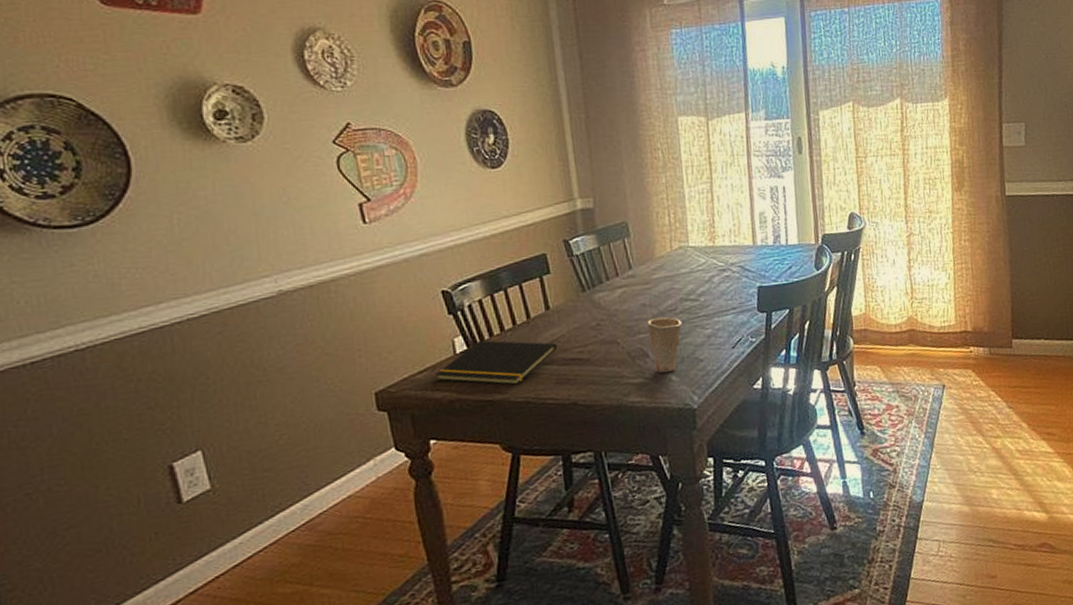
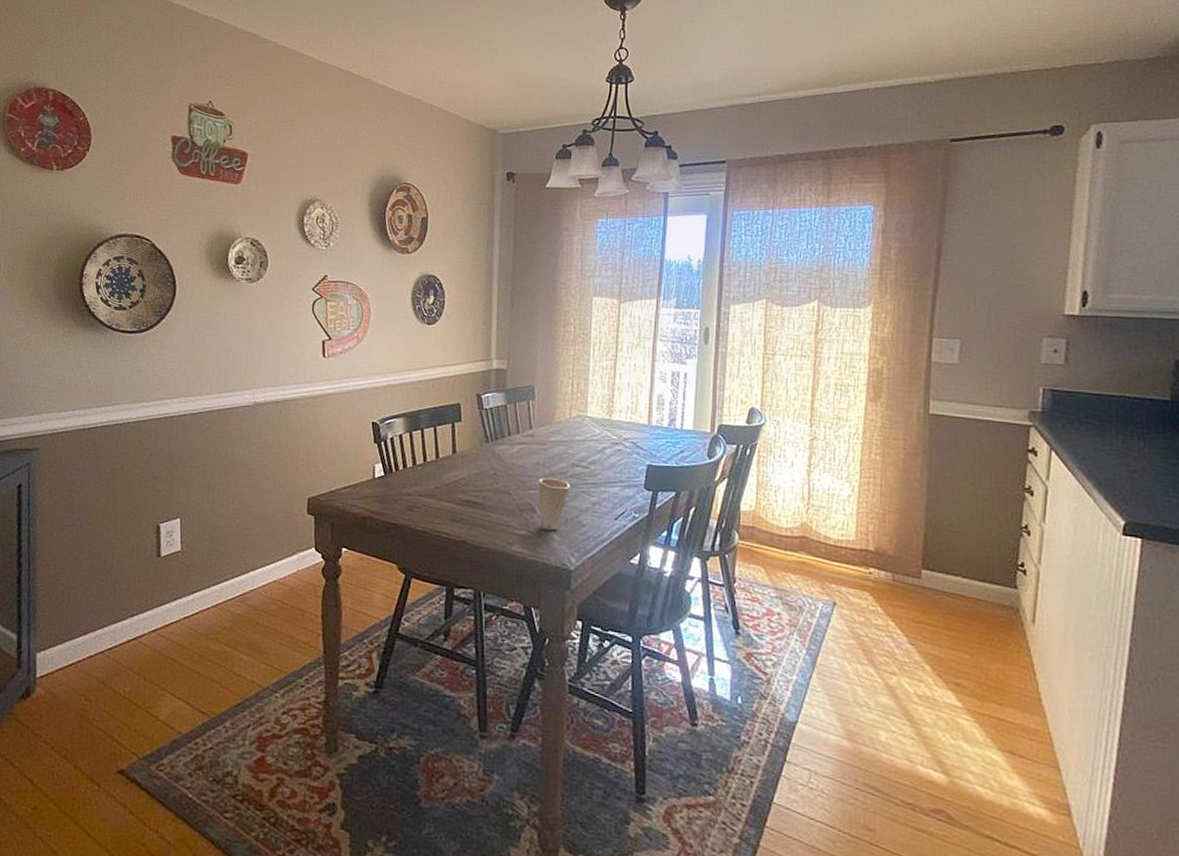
notepad: present [435,340,557,385] -> none [356,469,457,514]

